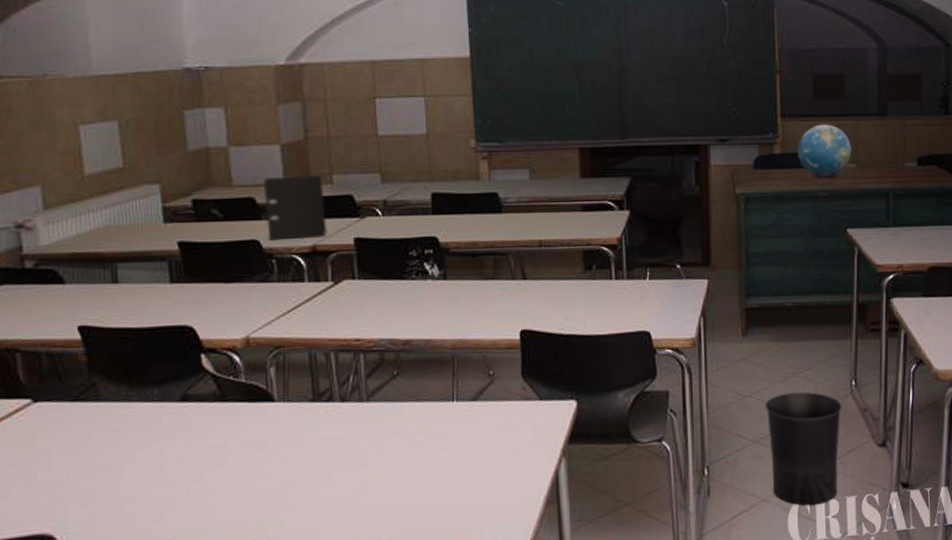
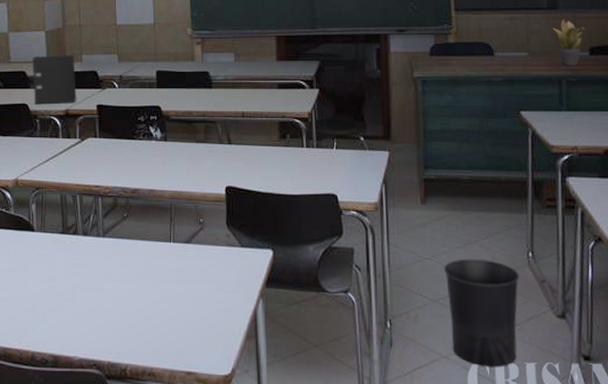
globe: present [798,124,852,178] -> none [471,17,524,65]
potted plant: none [881,126,913,178] -> present [552,19,584,66]

